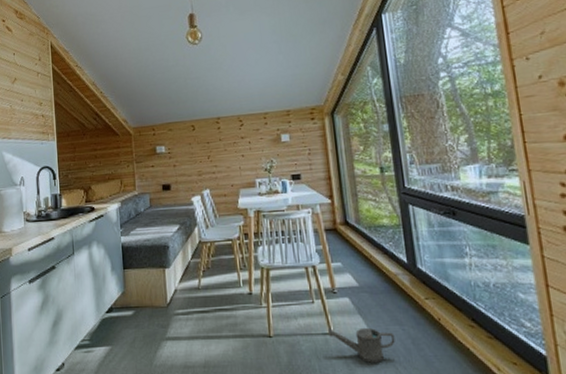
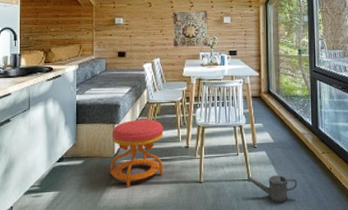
stool: none [162,261,224,342] -> present [110,119,164,187]
wall art: none [220,130,265,175] -> present [173,12,208,47]

